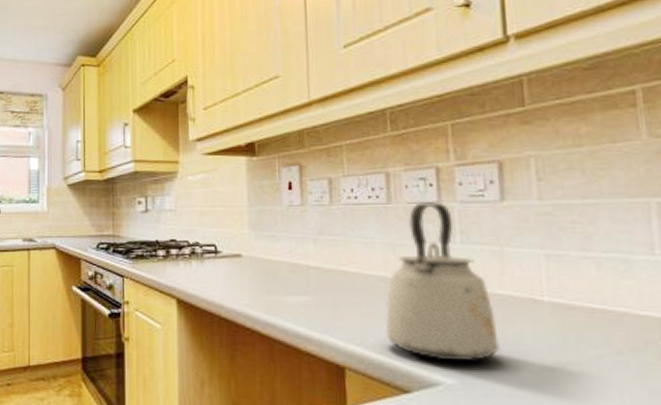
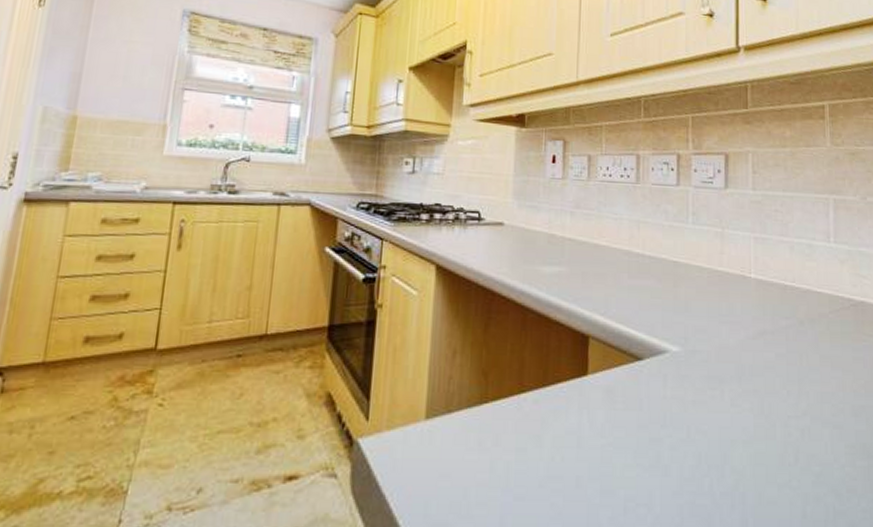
kettle: present [385,202,500,362] -> none [626,184,716,331]

